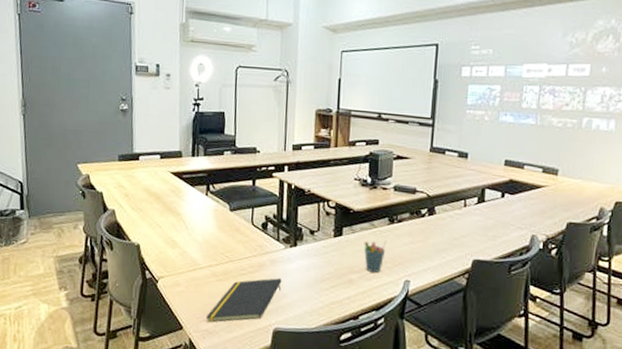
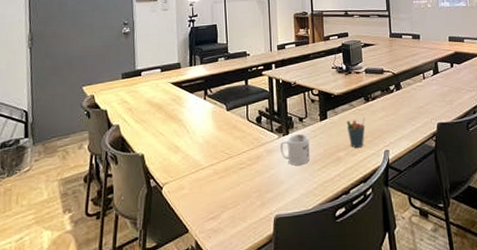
notepad: present [205,278,282,323] -> none [210,166,279,221]
mug: none [286,248,320,281] -> present [280,134,310,165]

